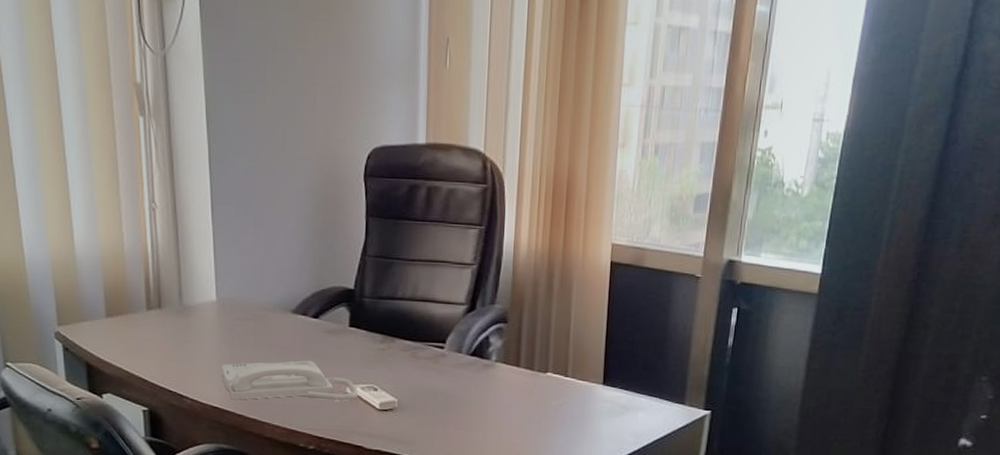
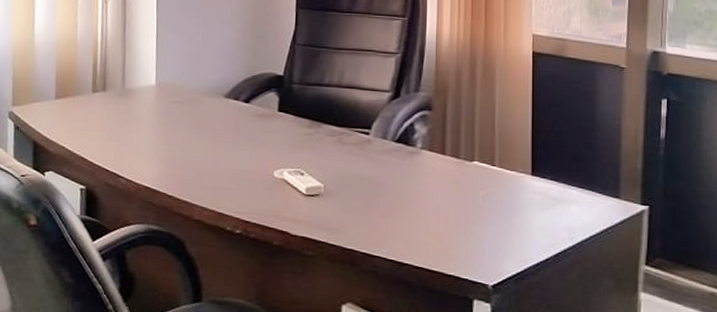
telephone: present [222,360,358,401] -> none [156,143,285,185]

